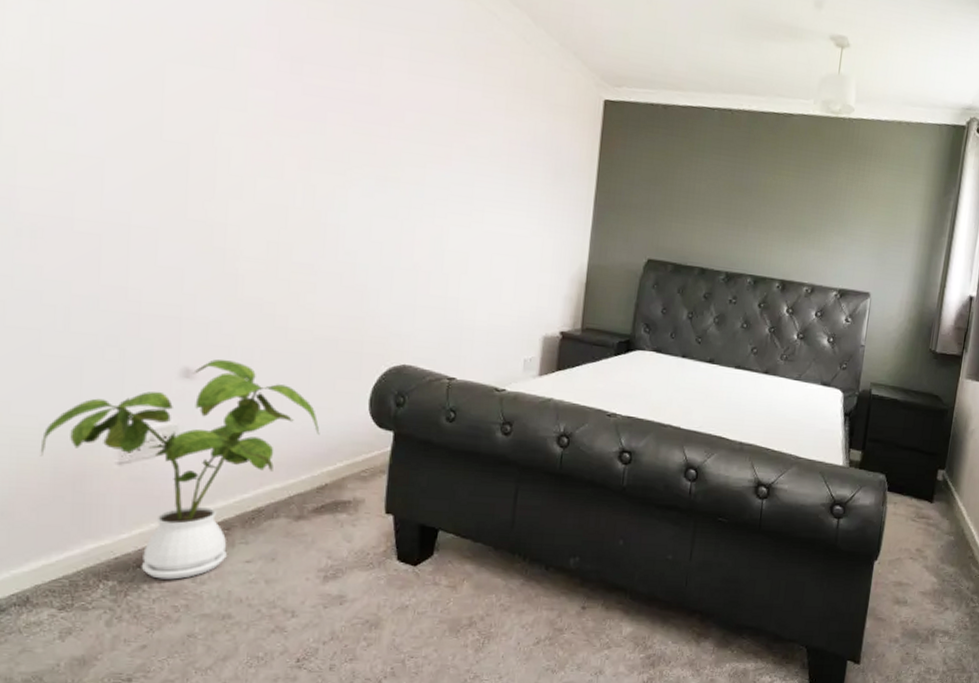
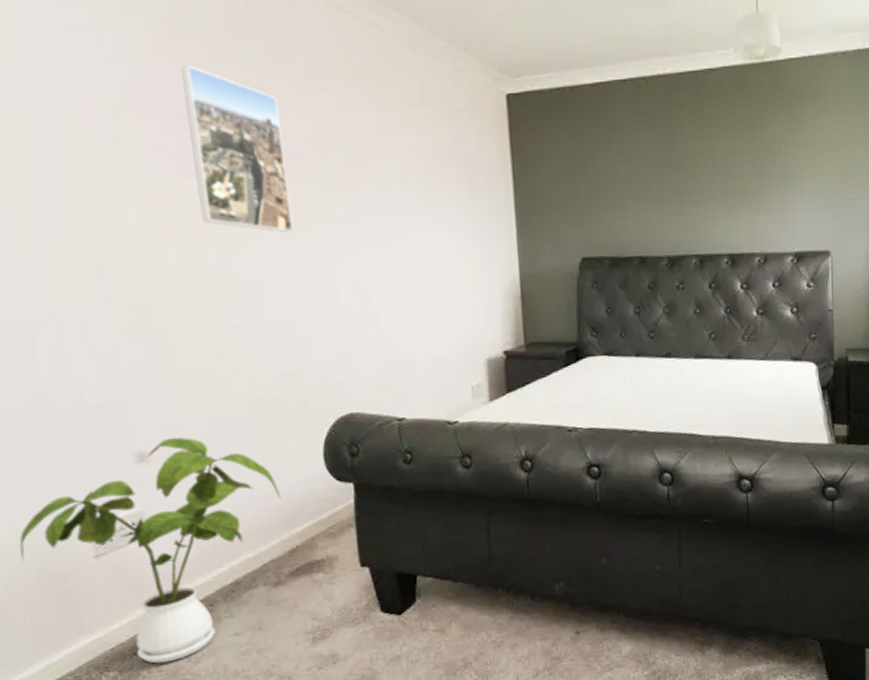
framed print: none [295,14,390,186] -> present [181,65,294,232]

